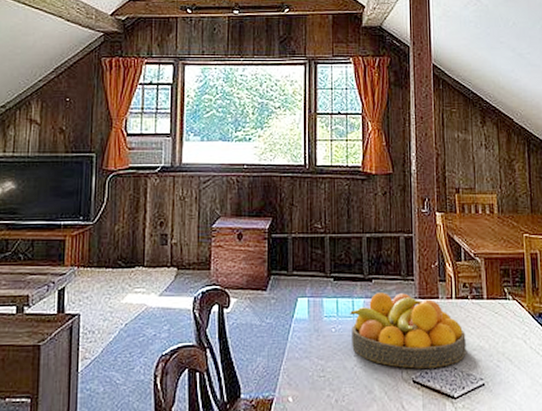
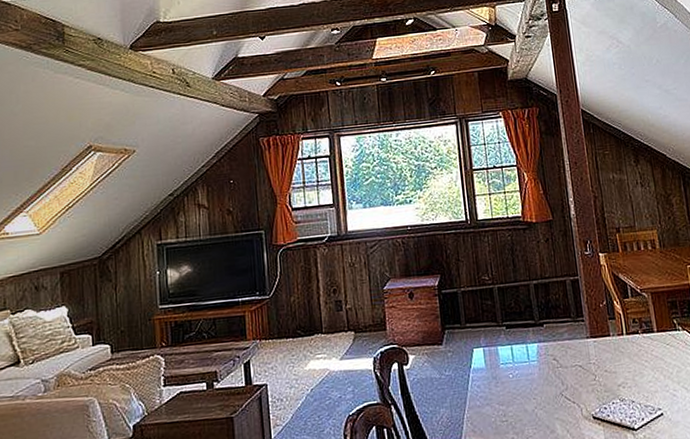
fruit bowl: present [349,292,466,369] -> none [524,334,642,406]

